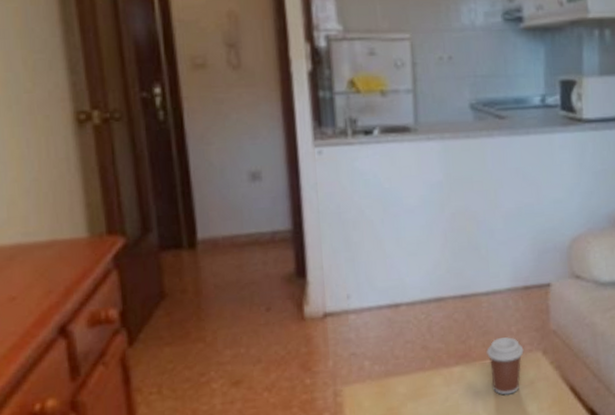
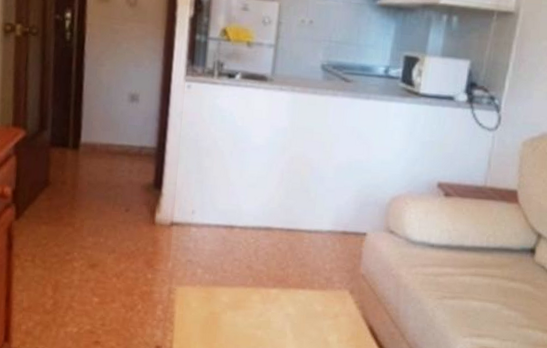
coffee cup: present [487,337,524,395] -> none [301,272,334,322]

